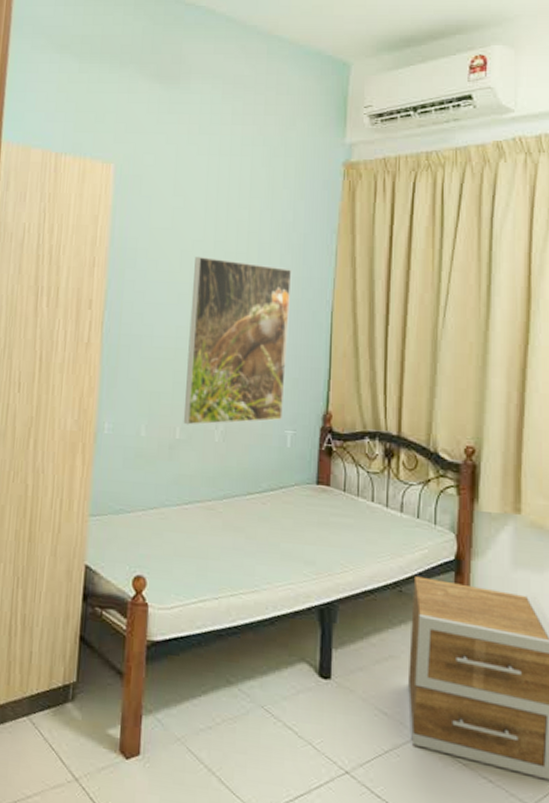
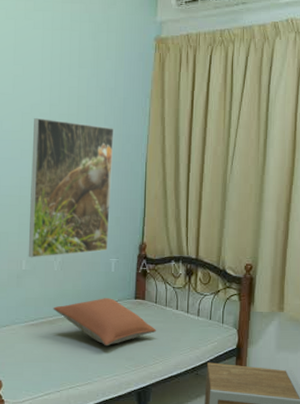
pillow: none [212,480,346,544] -> present [53,298,157,347]

